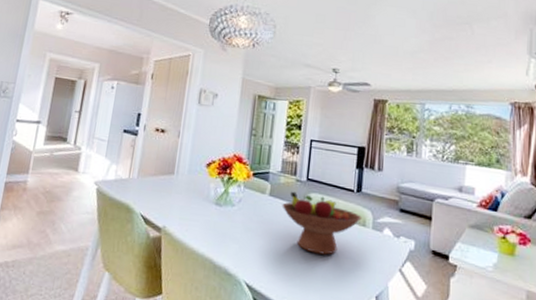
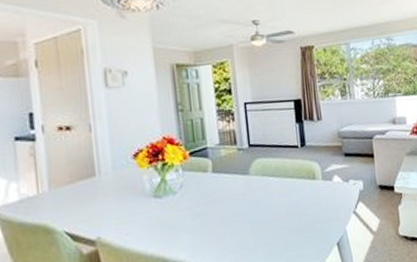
fruit bowl: present [282,191,362,255] -> none [228,159,311,220]

